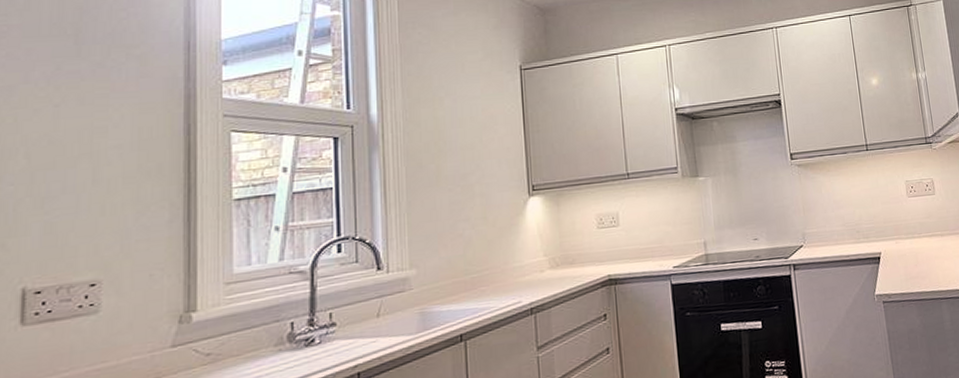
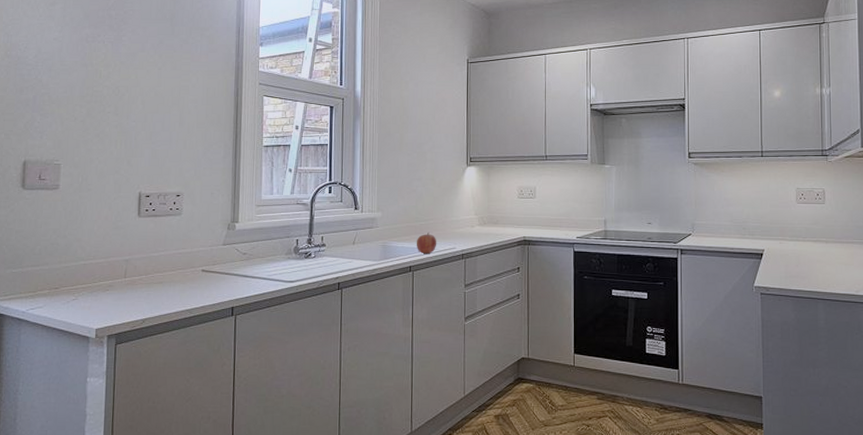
fruit: none [467,286,496,315] -> present [416,232,437,253]

